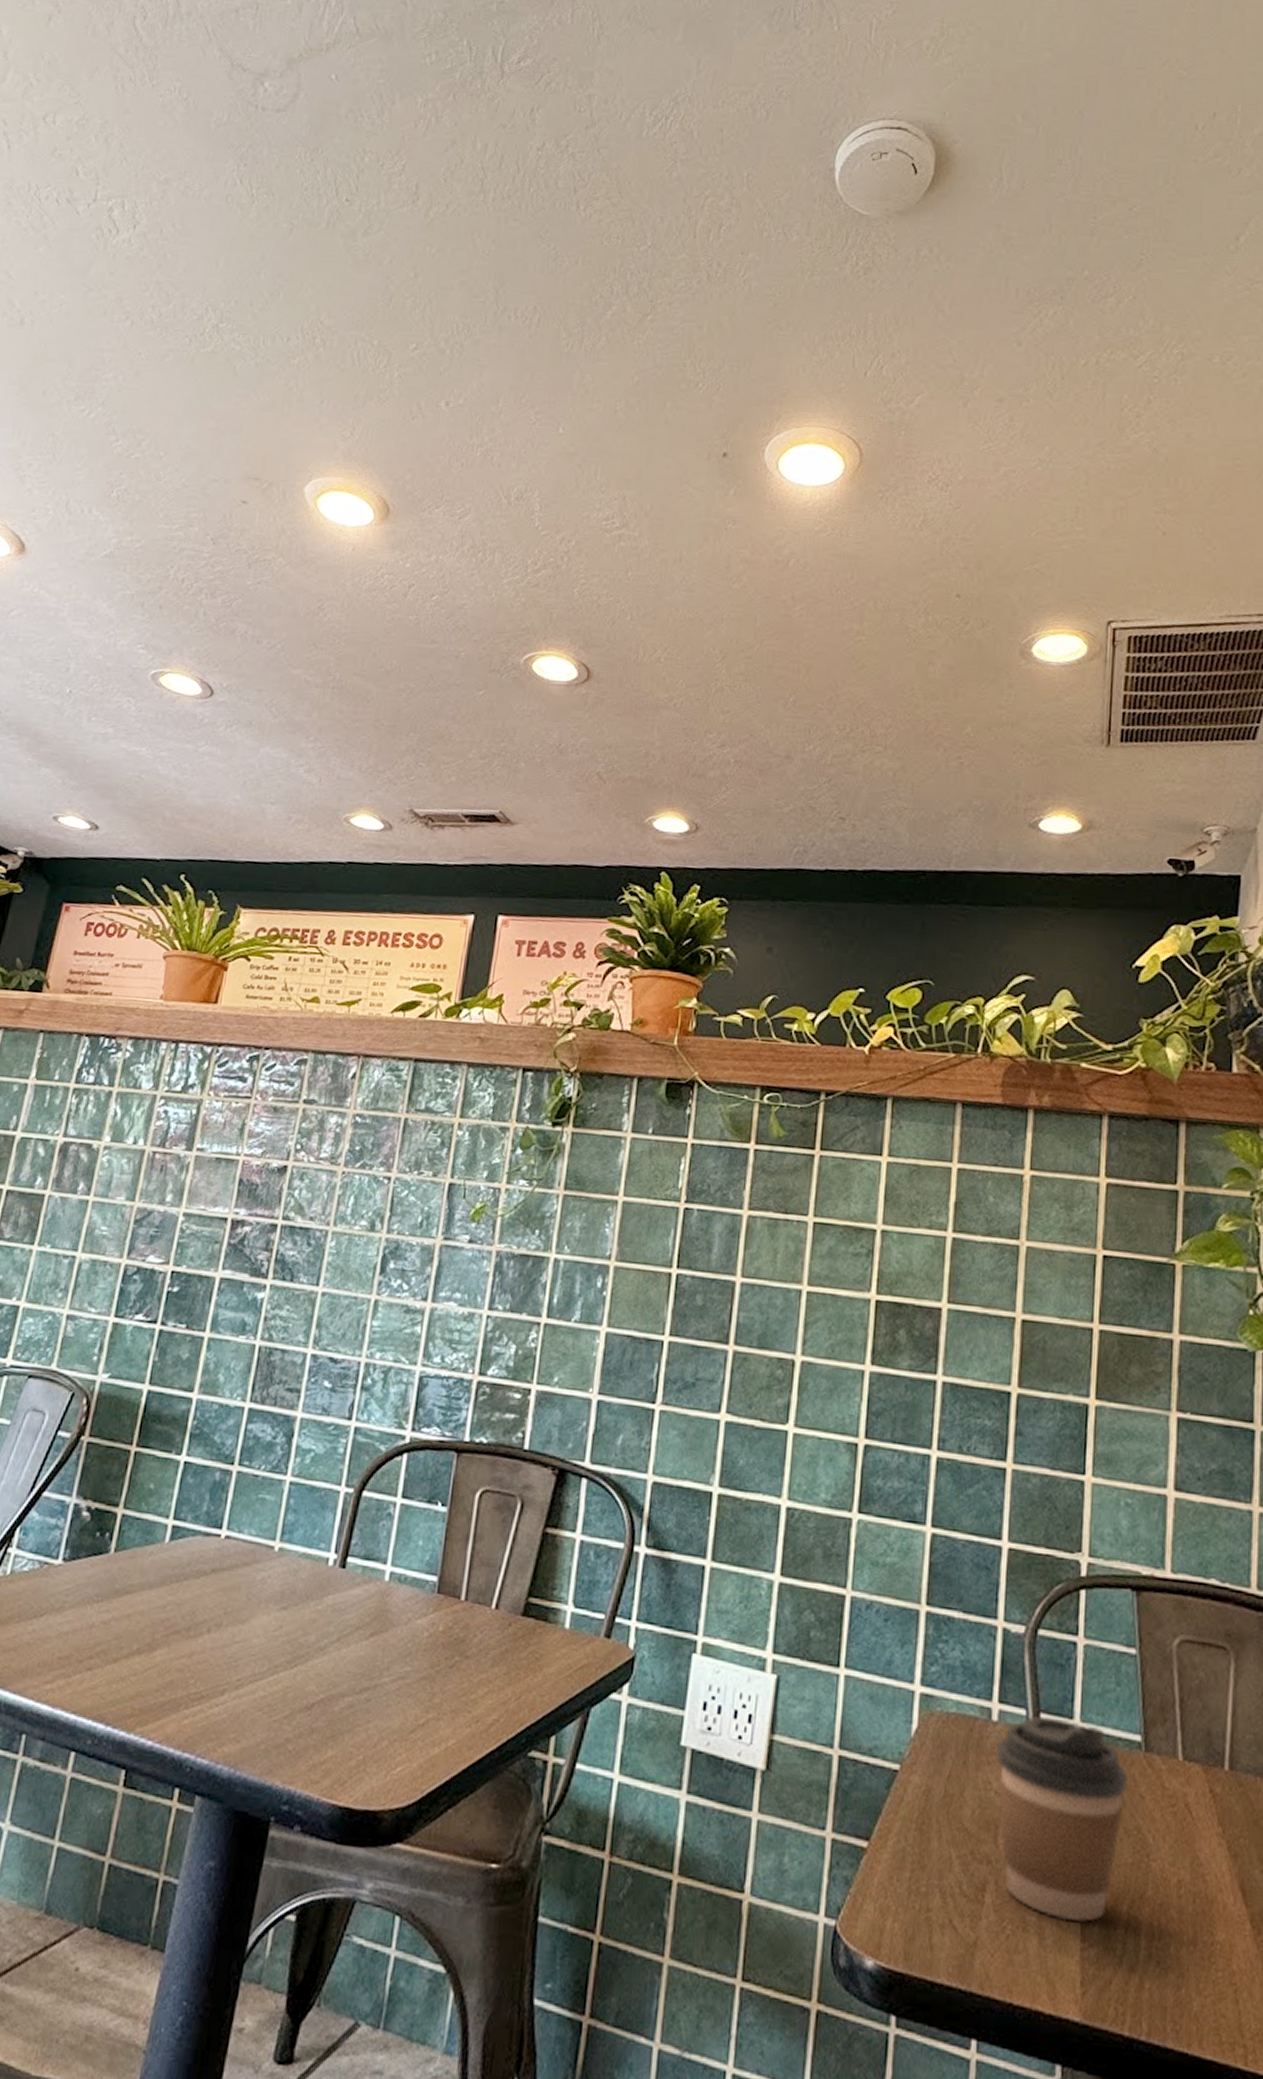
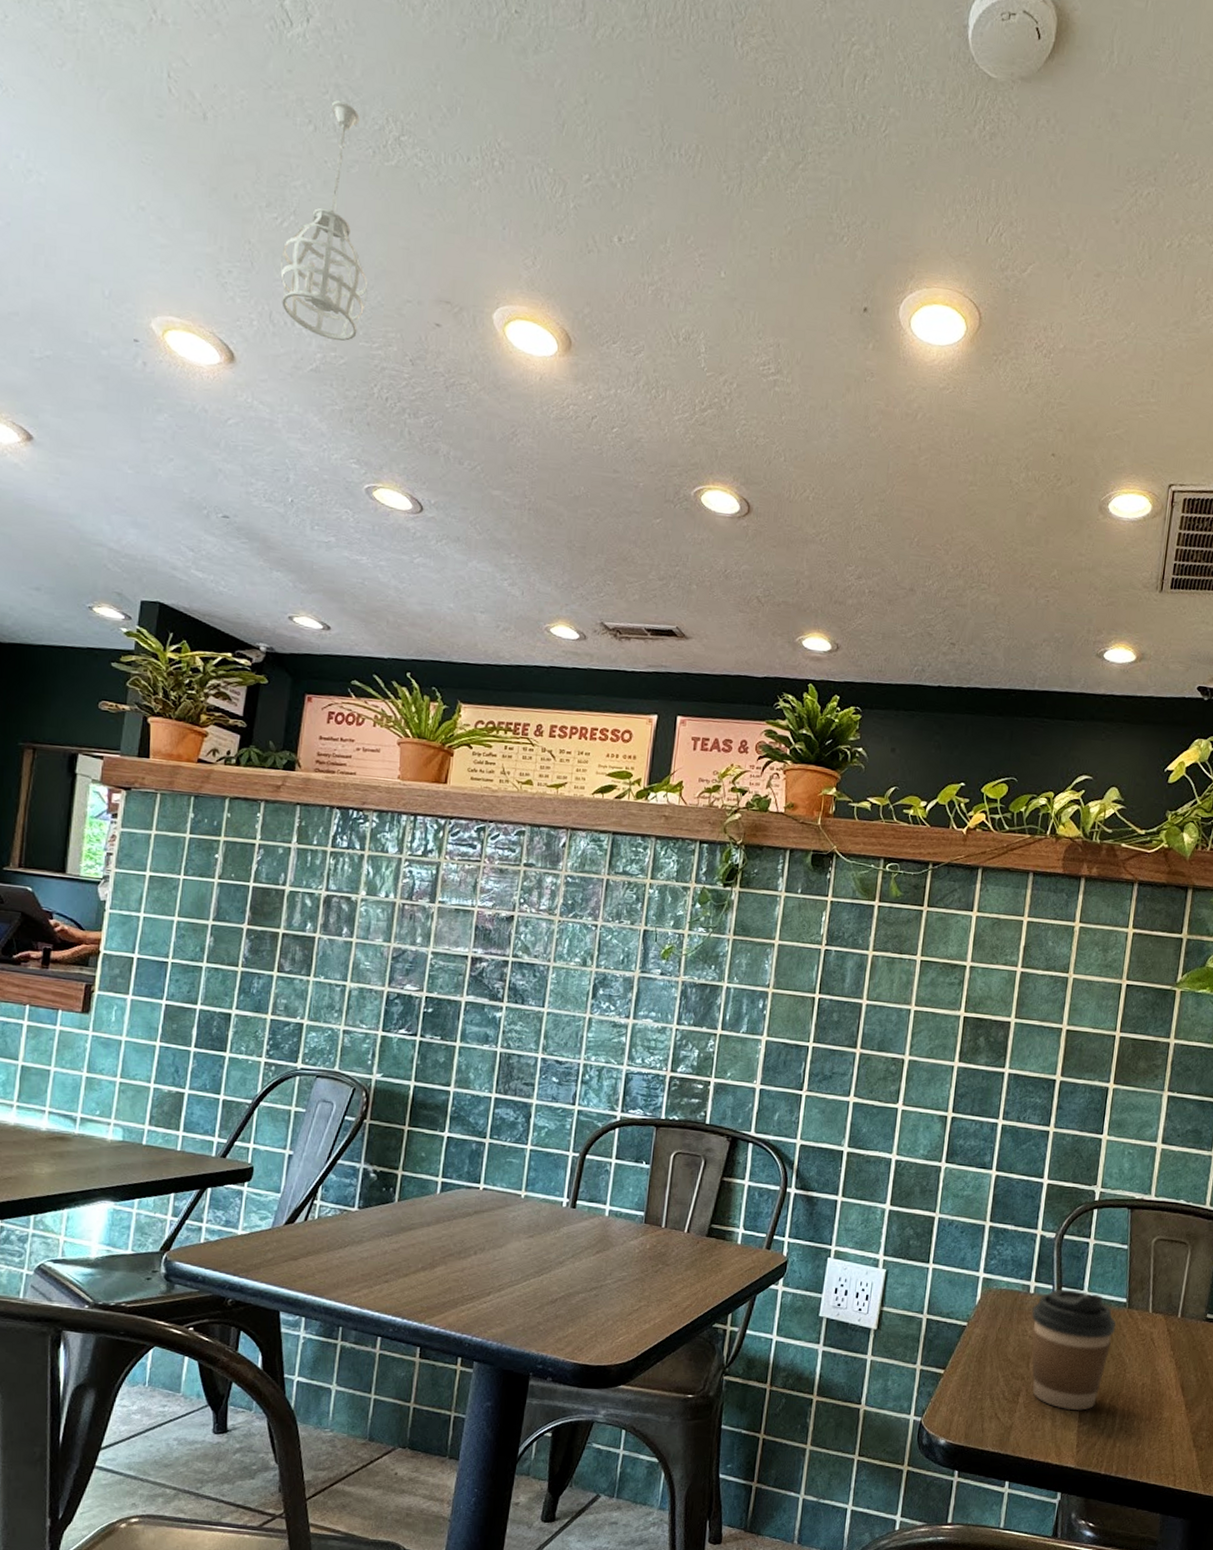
pendant light: none [80,296,179,525] -> present [280,100,368,341]

